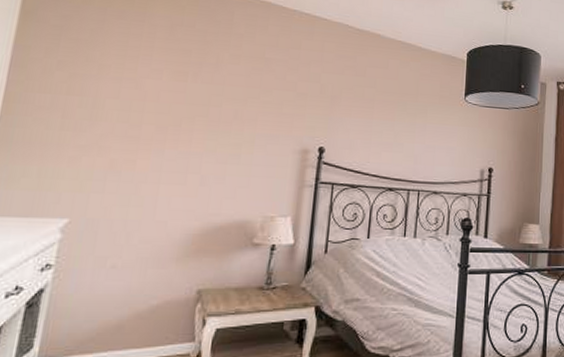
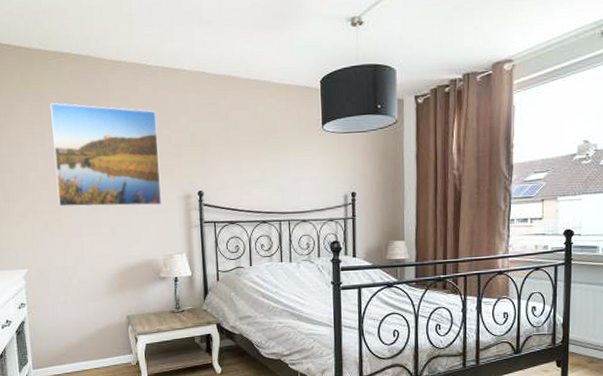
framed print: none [136,27,285,157] -> present [50,103,162,207]

